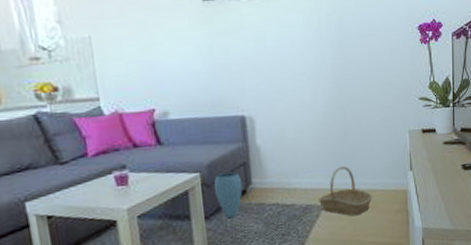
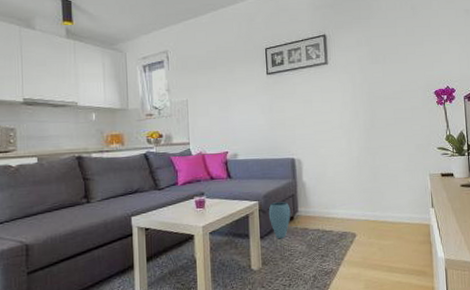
basket: present [318,166,373,217] -> none [352,202,399,244]

